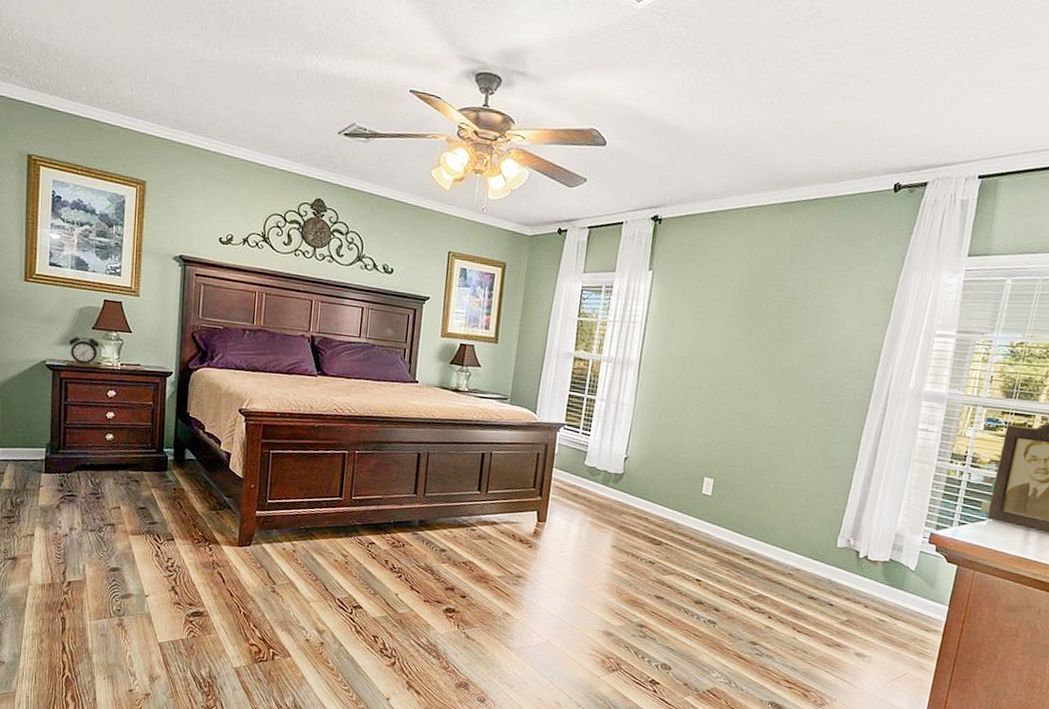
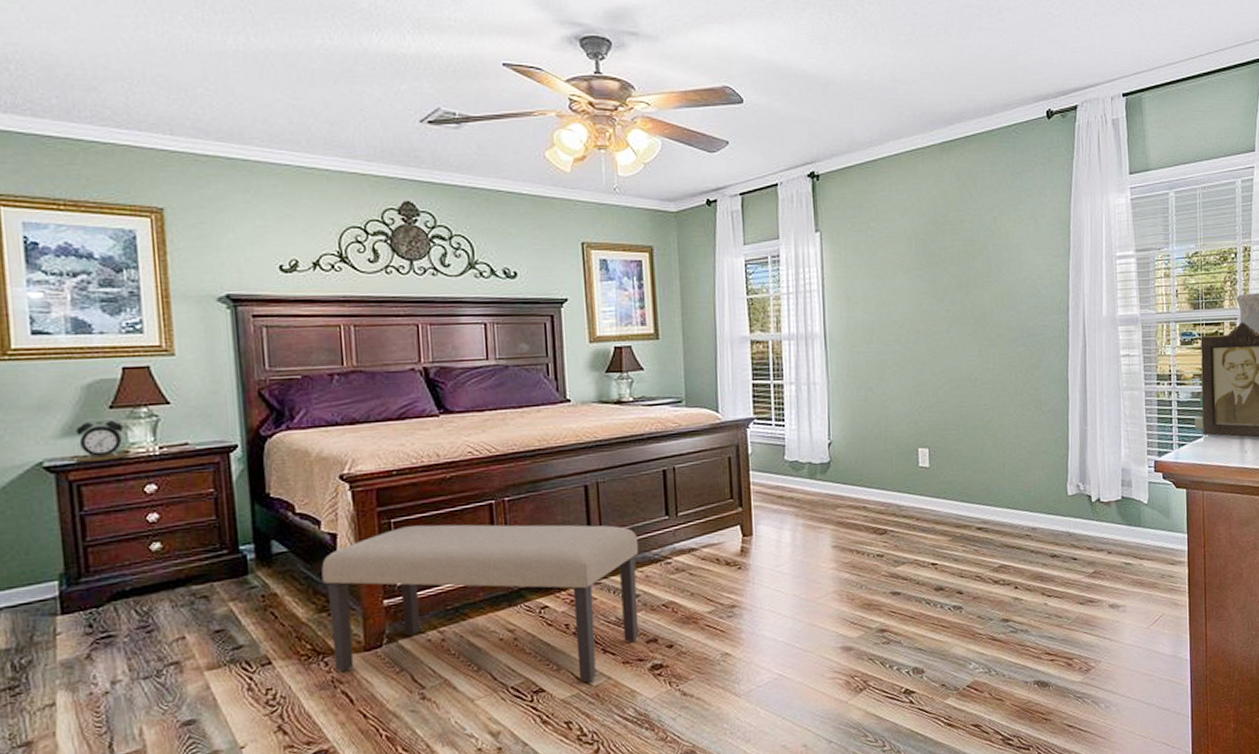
bench: none [216,458,453,610] -> present [321,524,639,683]

